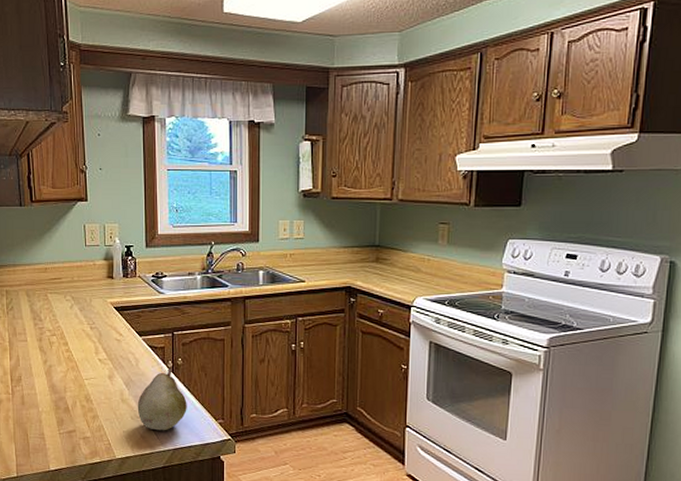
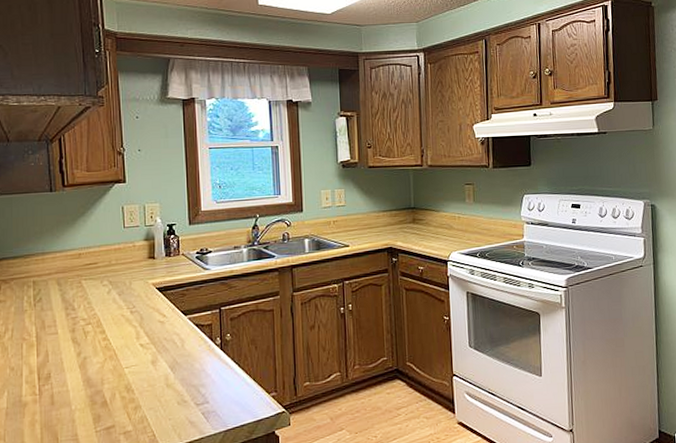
fruit: present [137,368,187,431] -> none [184,345,238,414]

